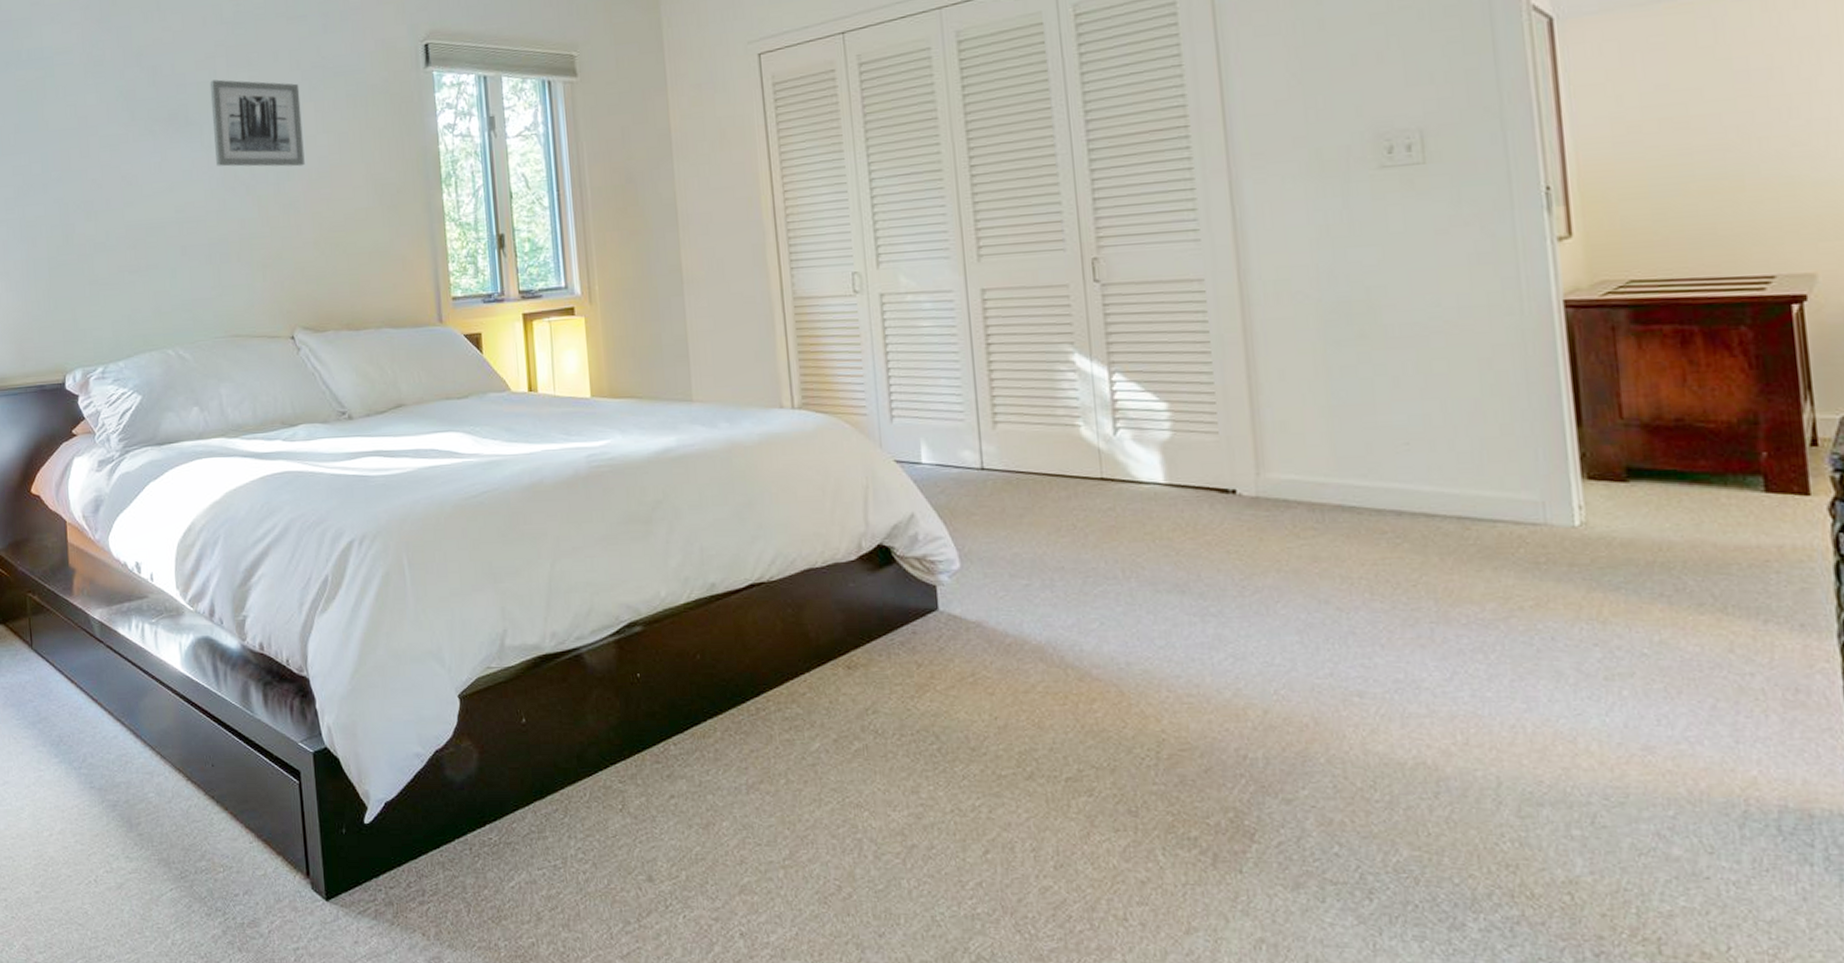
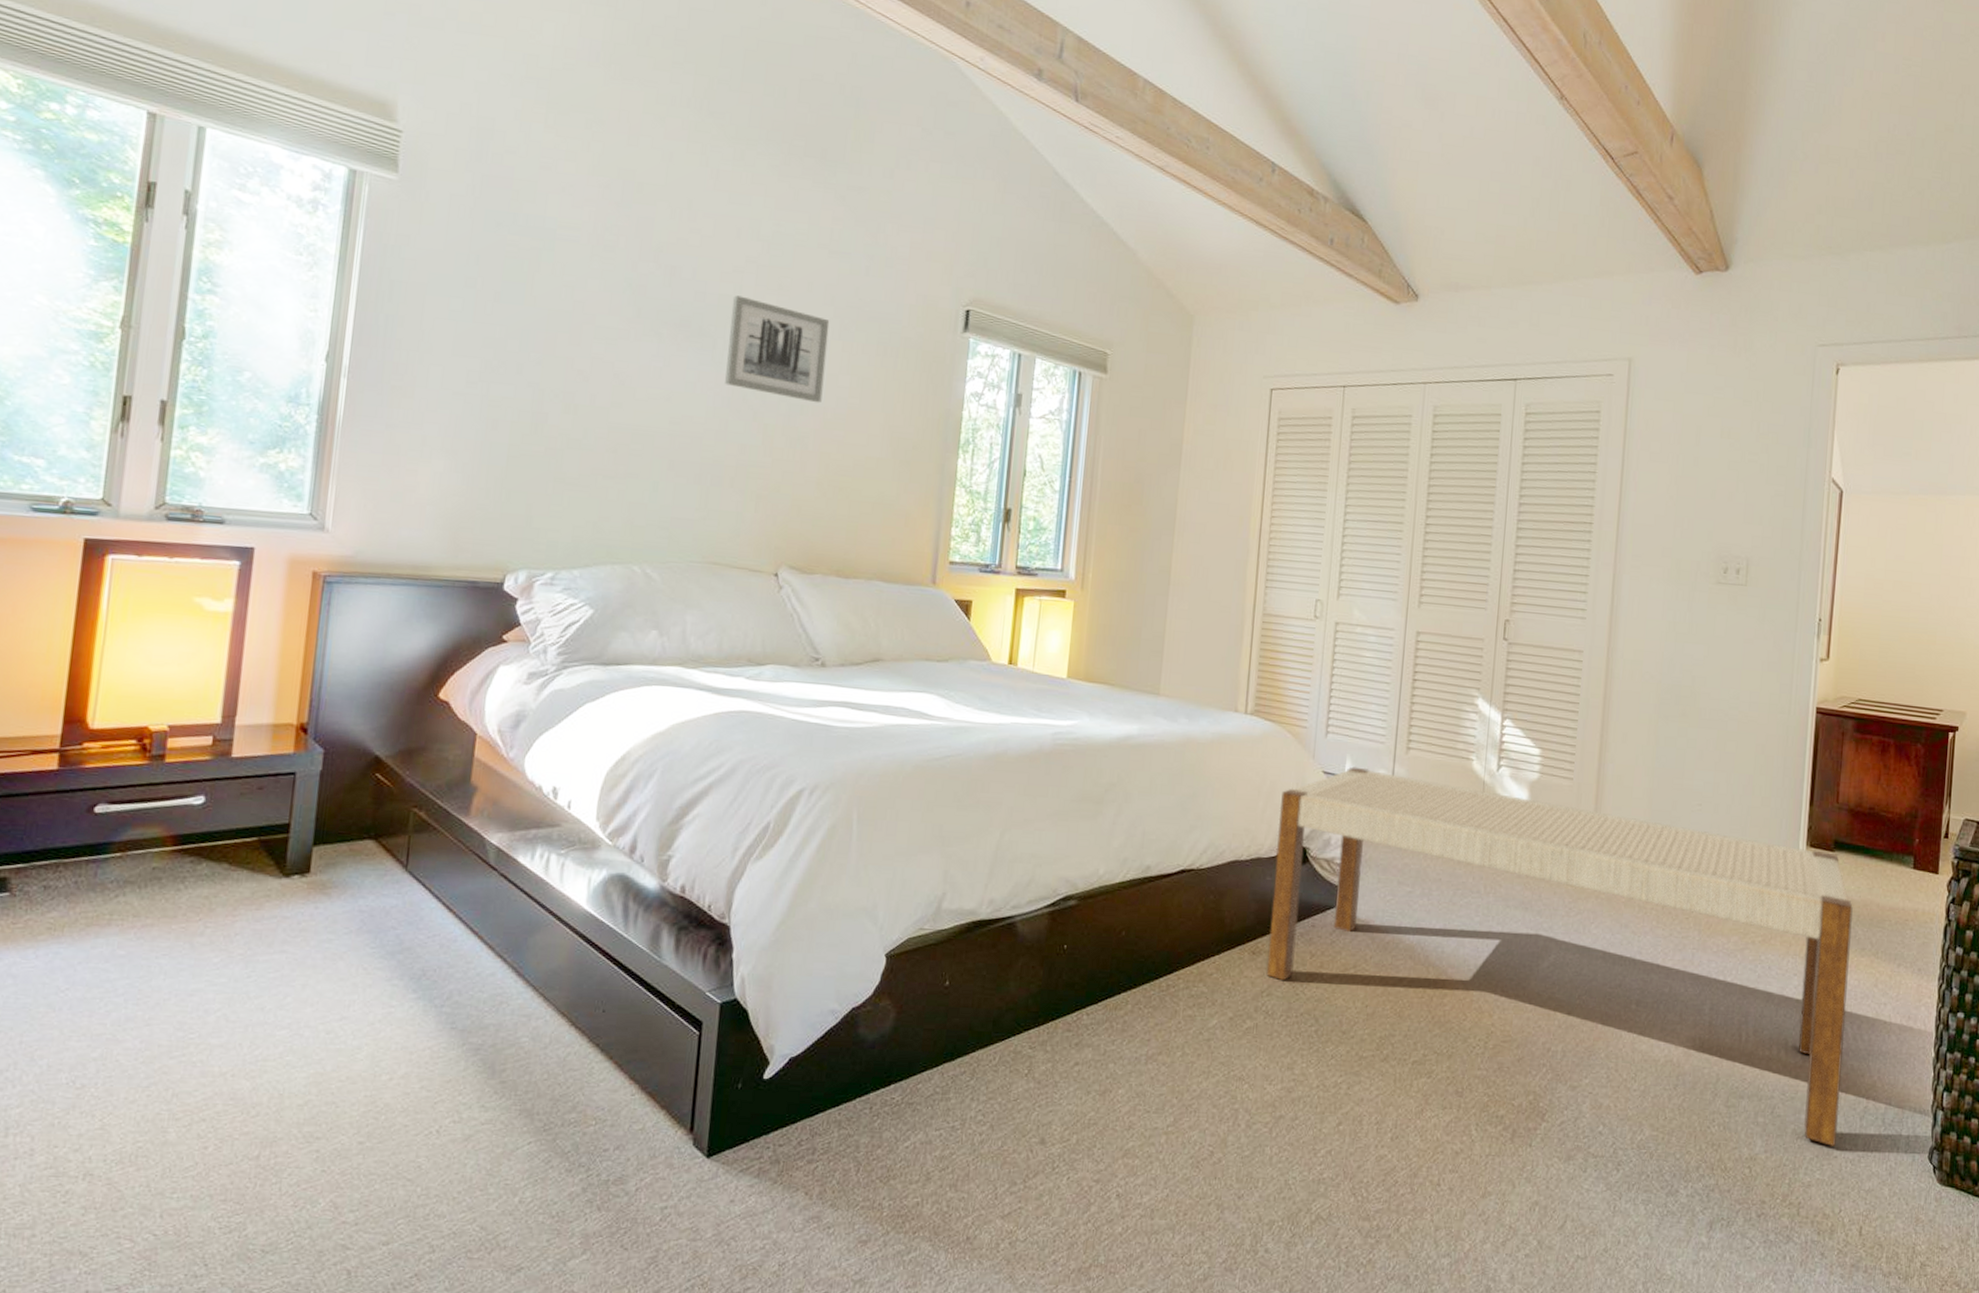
bench: none [850,451,1706,866] -> present [1266,766,1853,1147]

